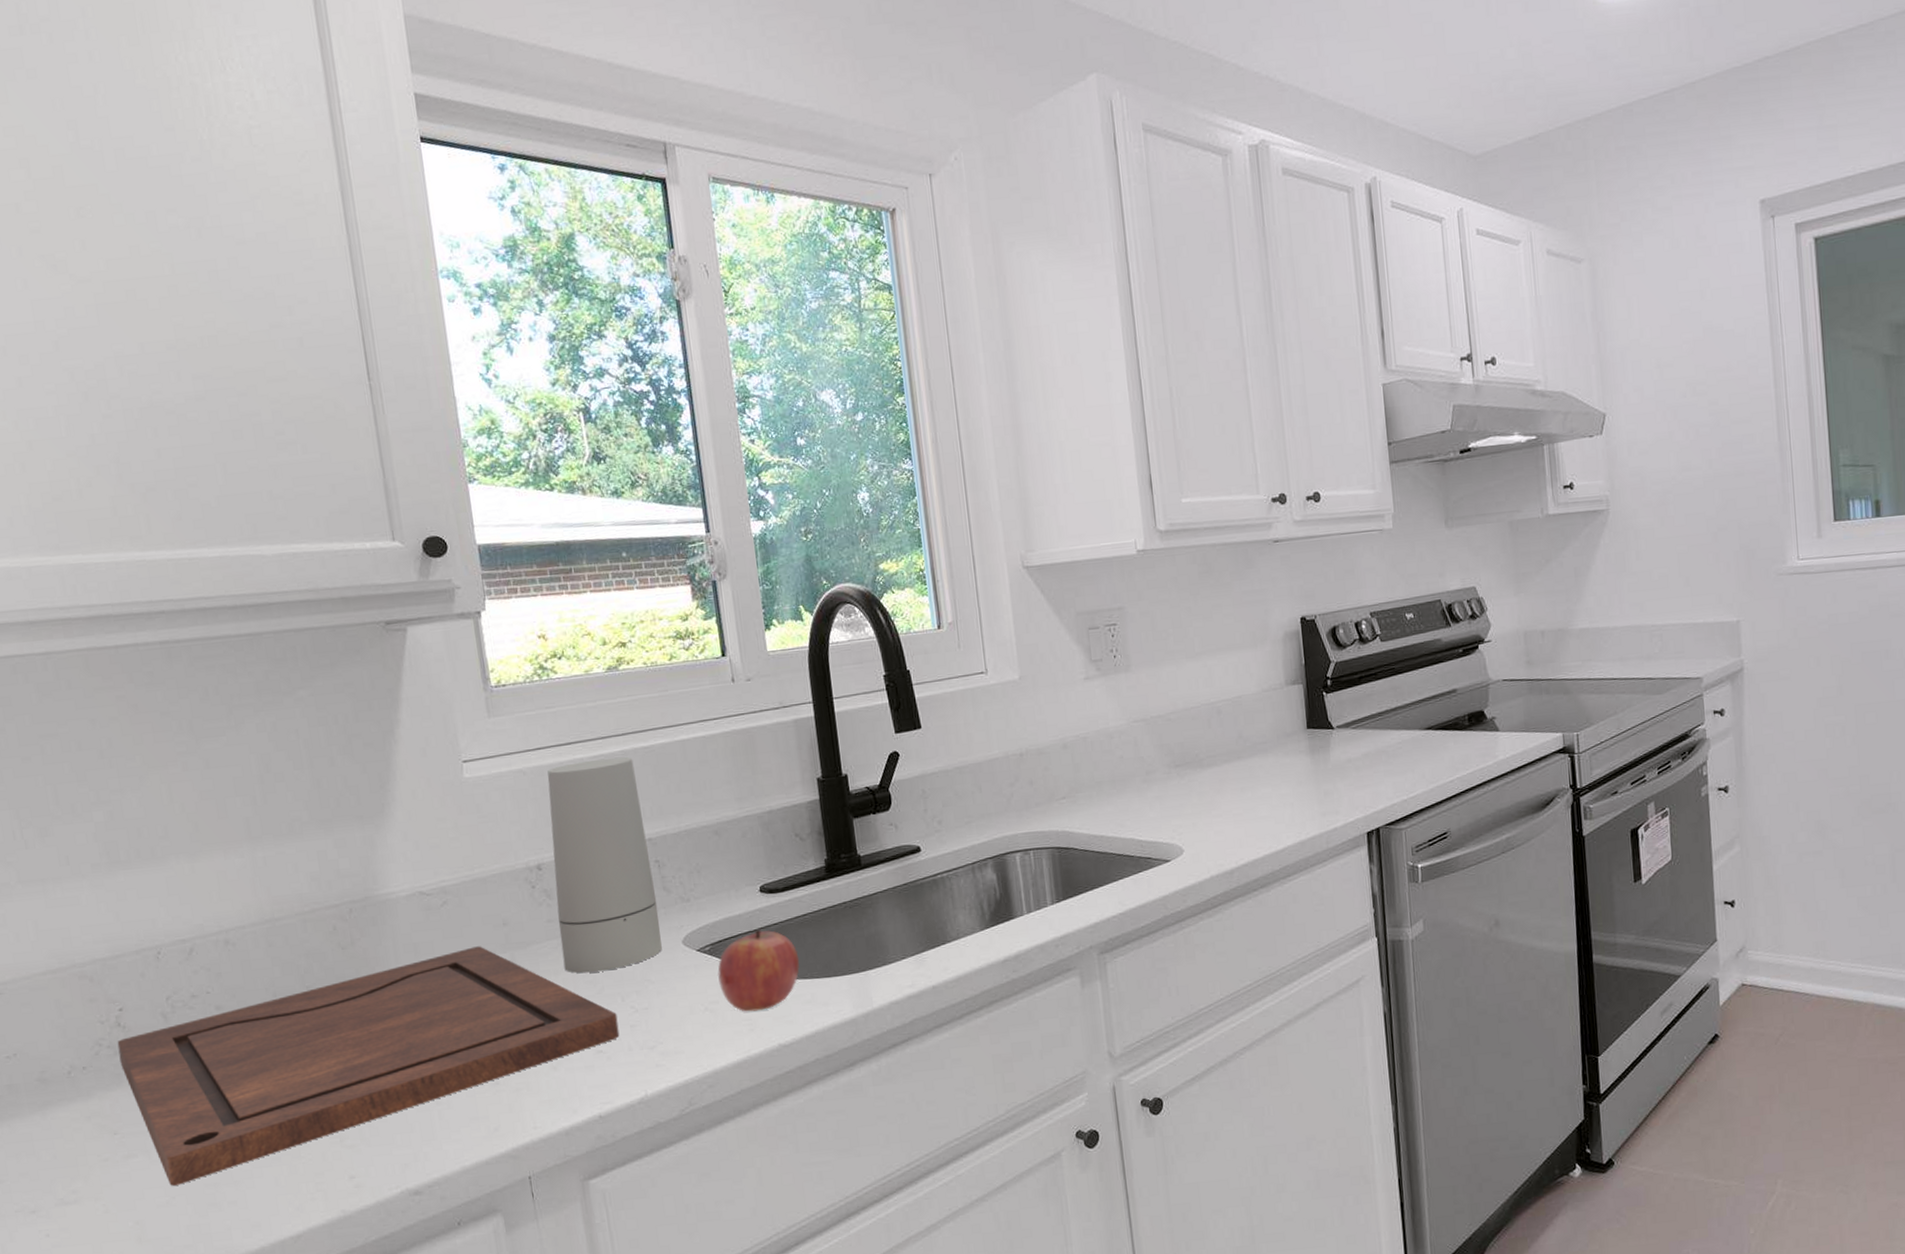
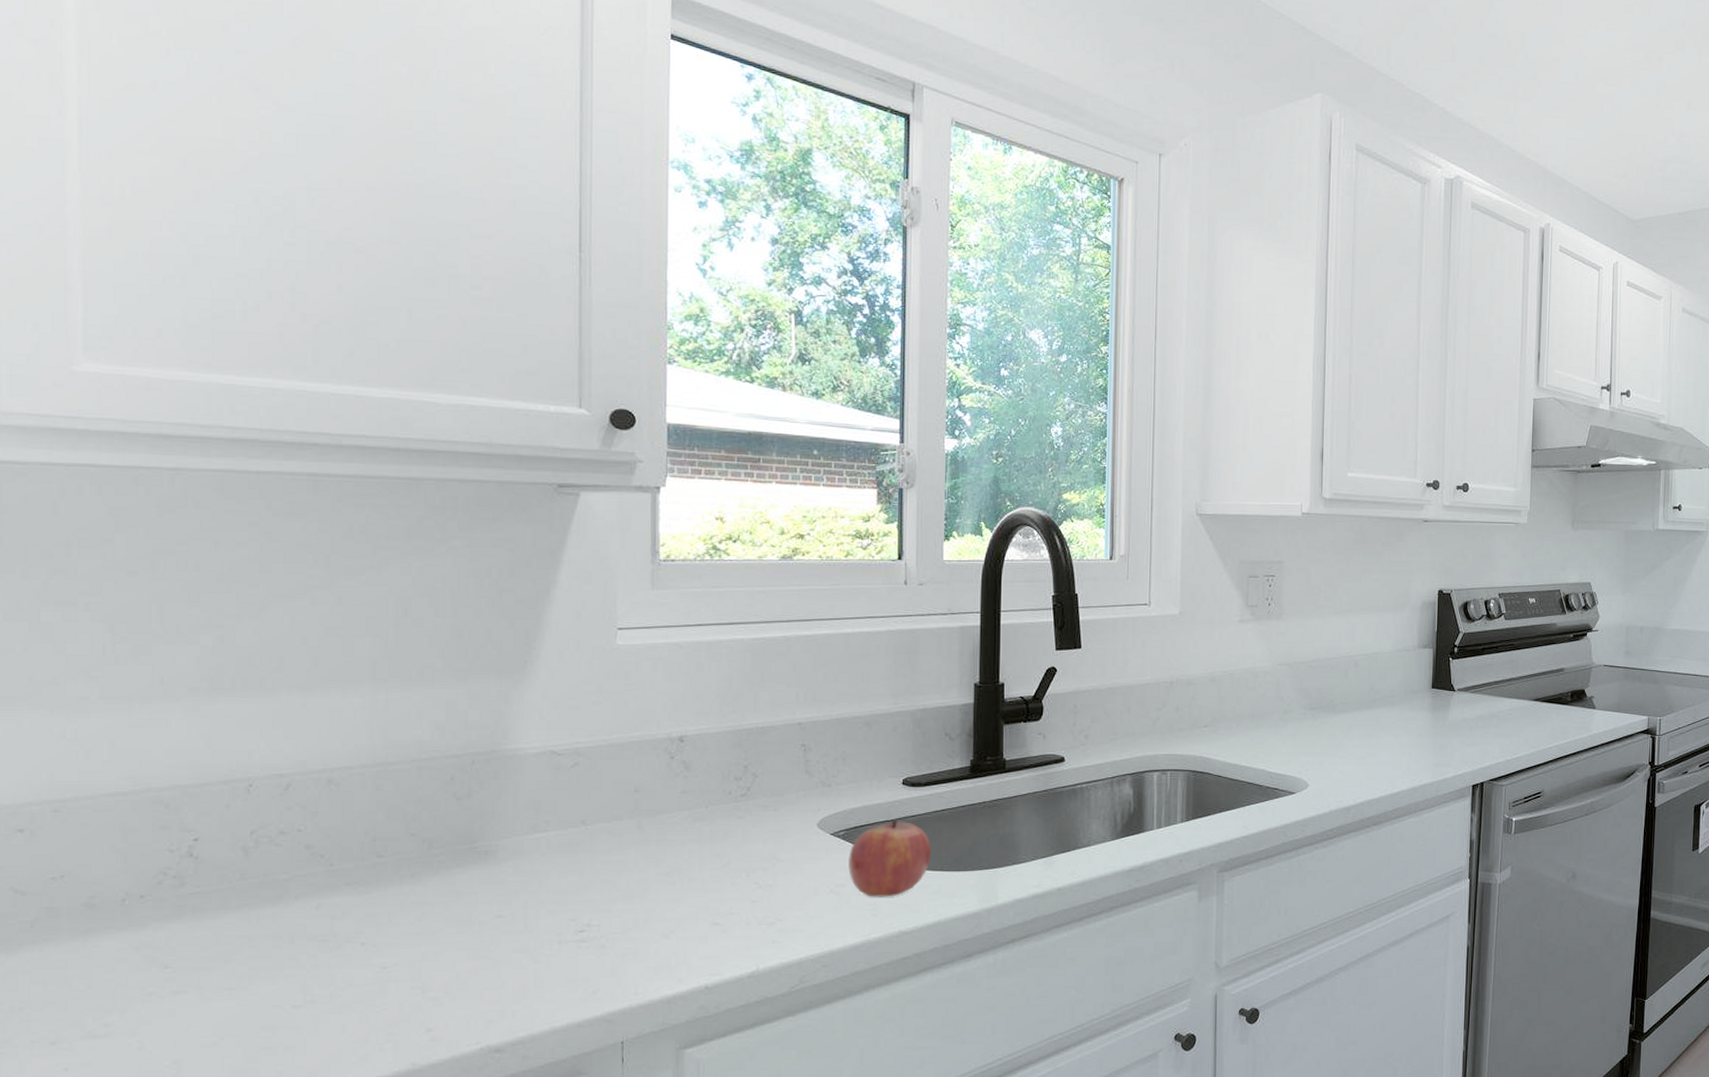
cutting board: present [117,946,620,1186] -> none [185,810,739,1026]
canister: present [547,757,662,974] -> none [692,642,798,846]

